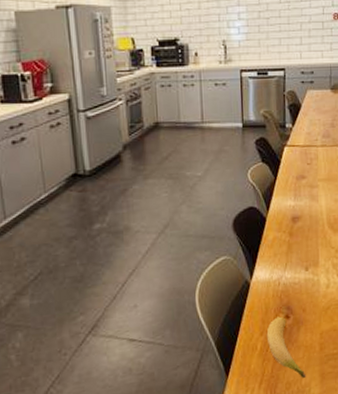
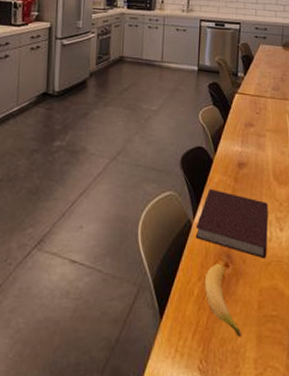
notebook: none [254,246,326,305] -> present [195,188,268,259]

